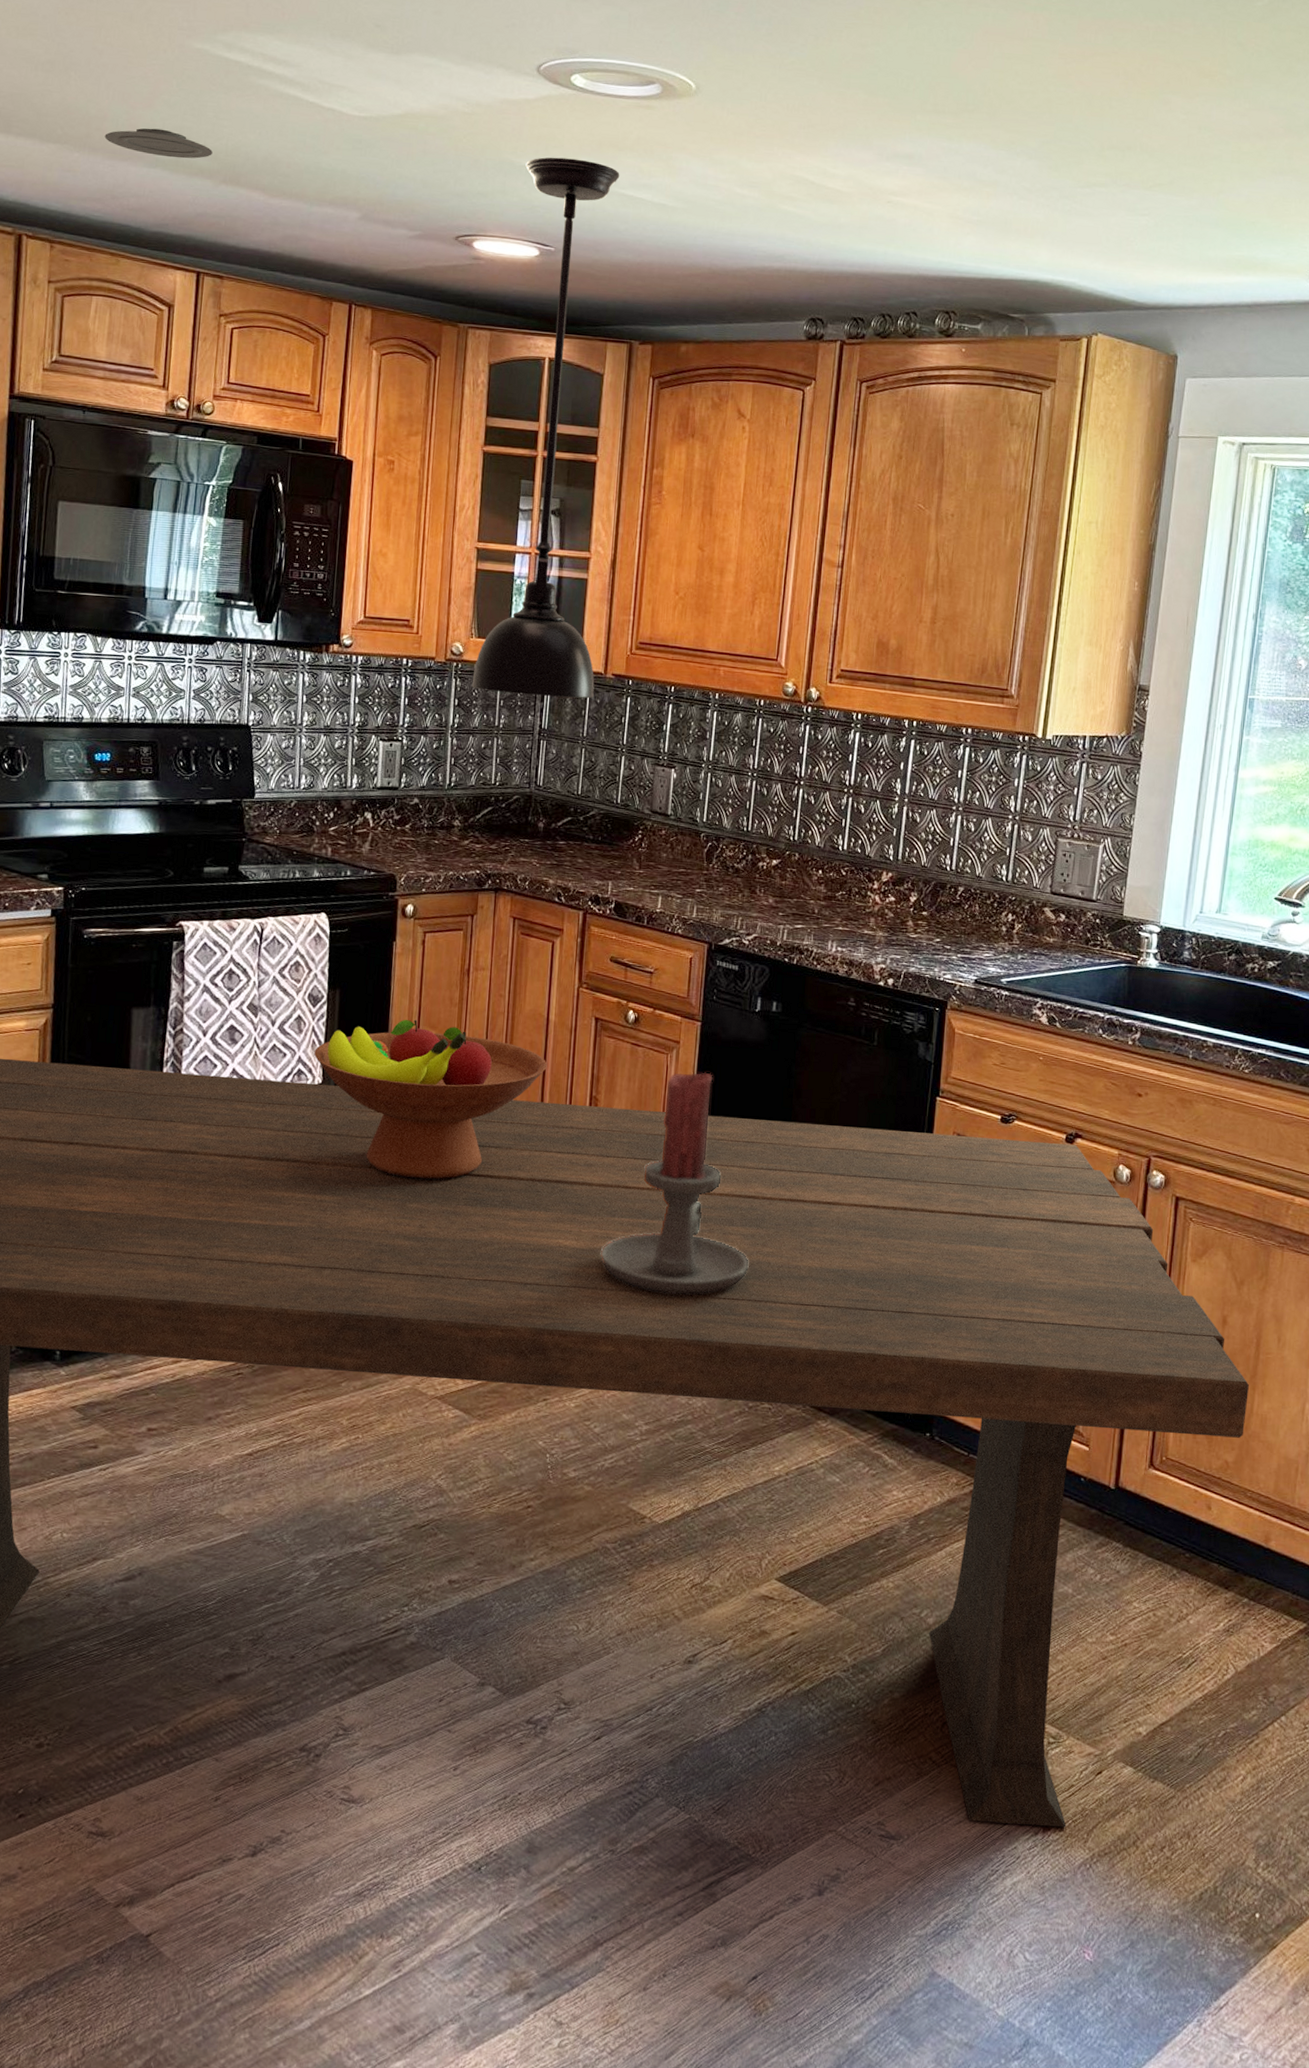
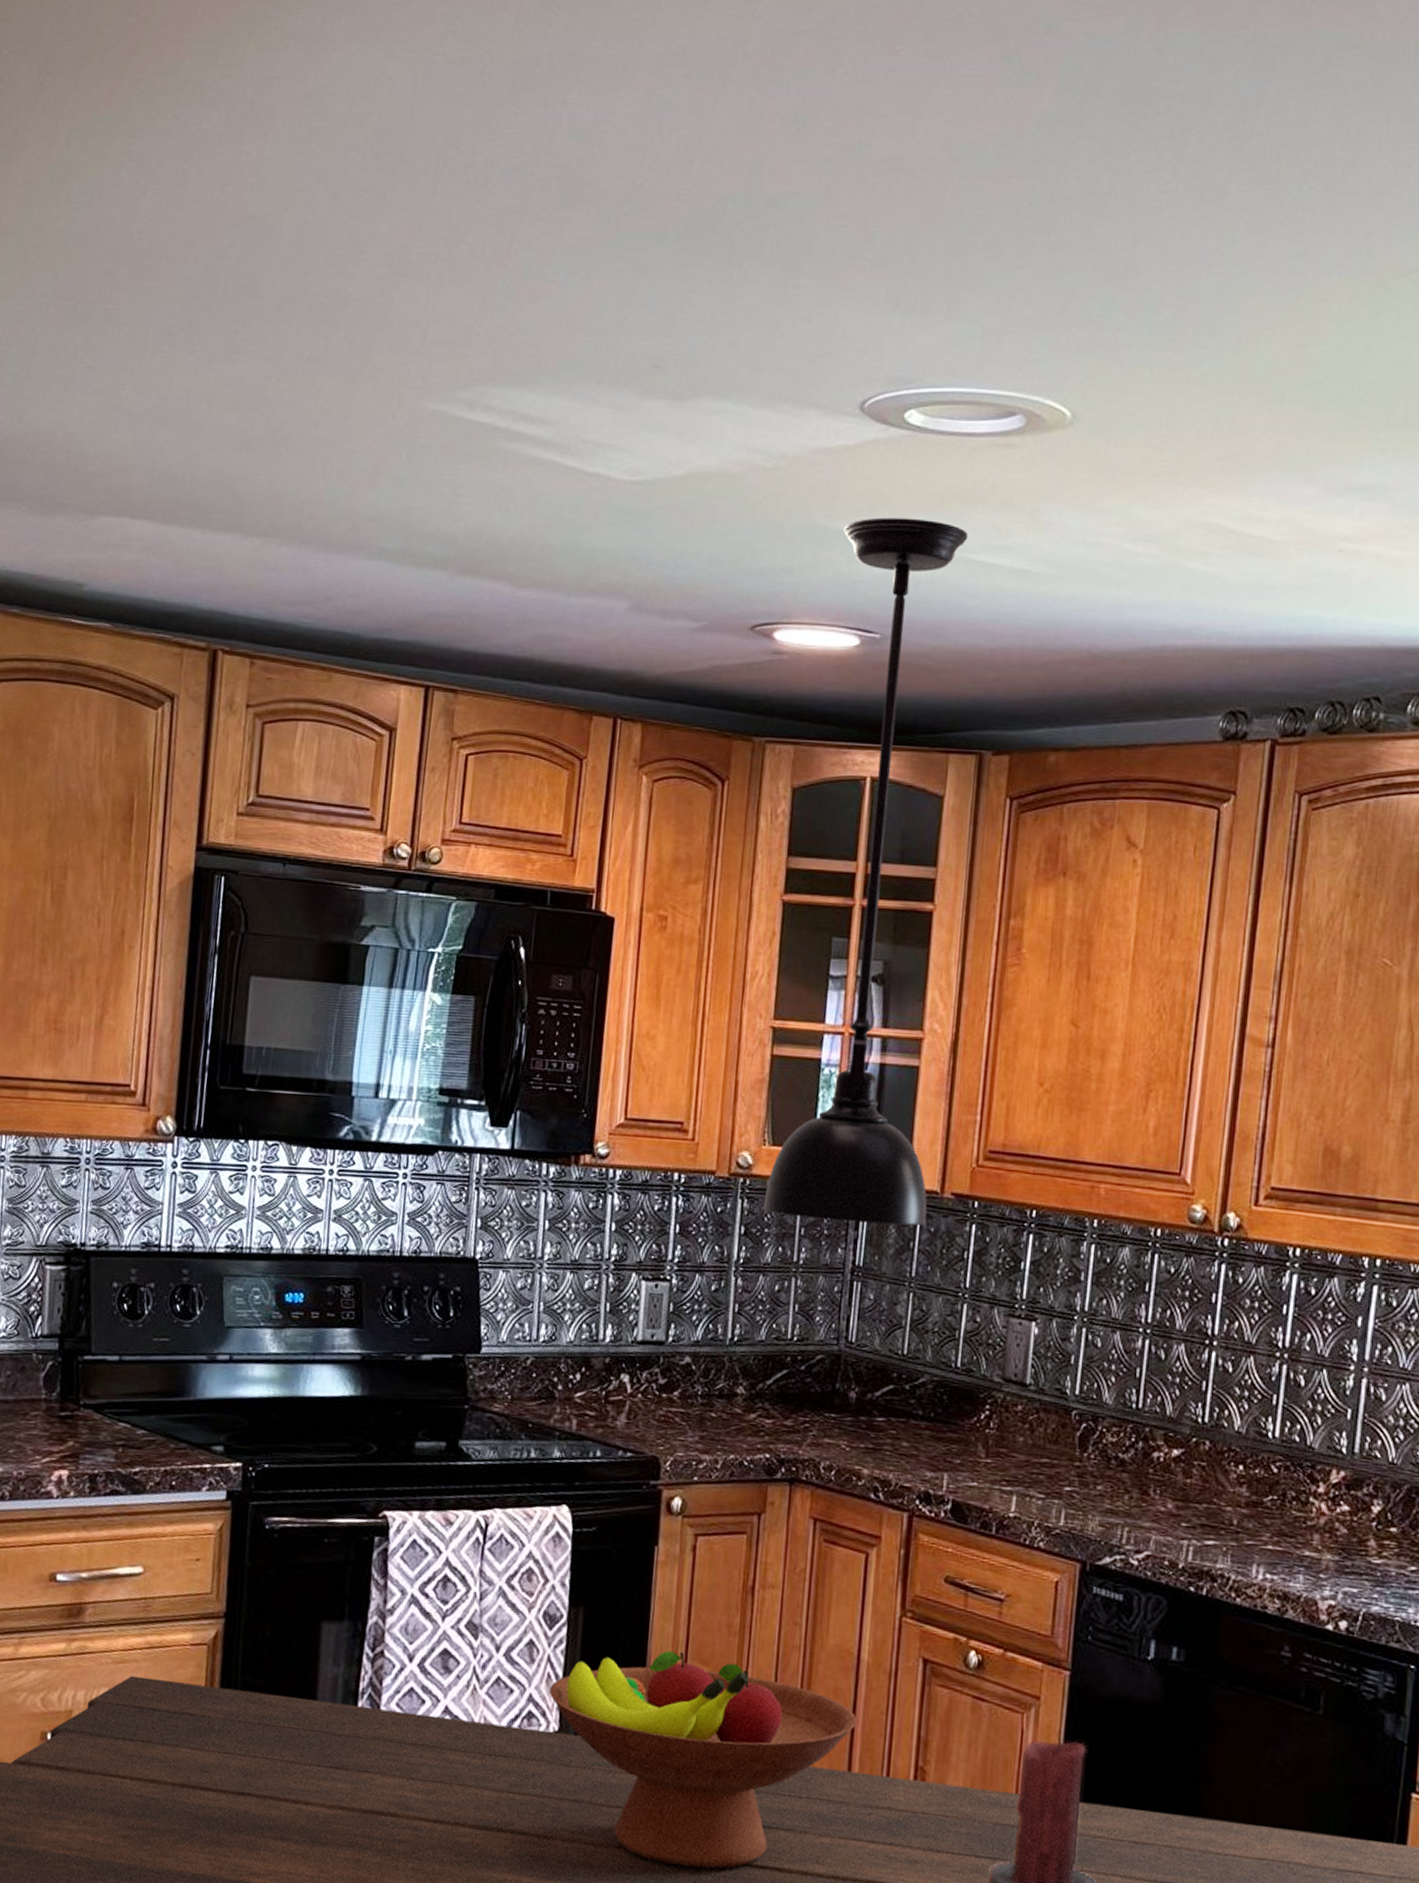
recessed light: present [104,128,213,159] -> none [318,511,448,547]

